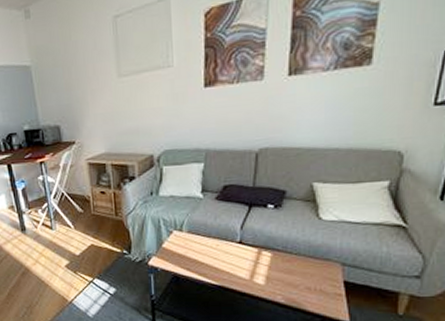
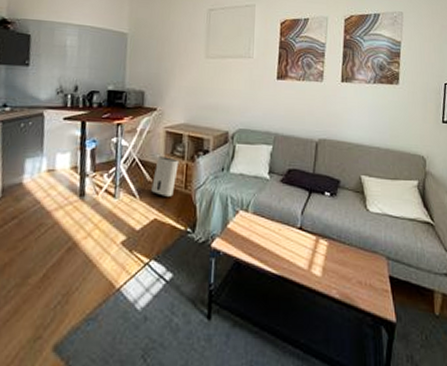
air purifier: none [83,188,107,224] -> present [151,156,179,197]

